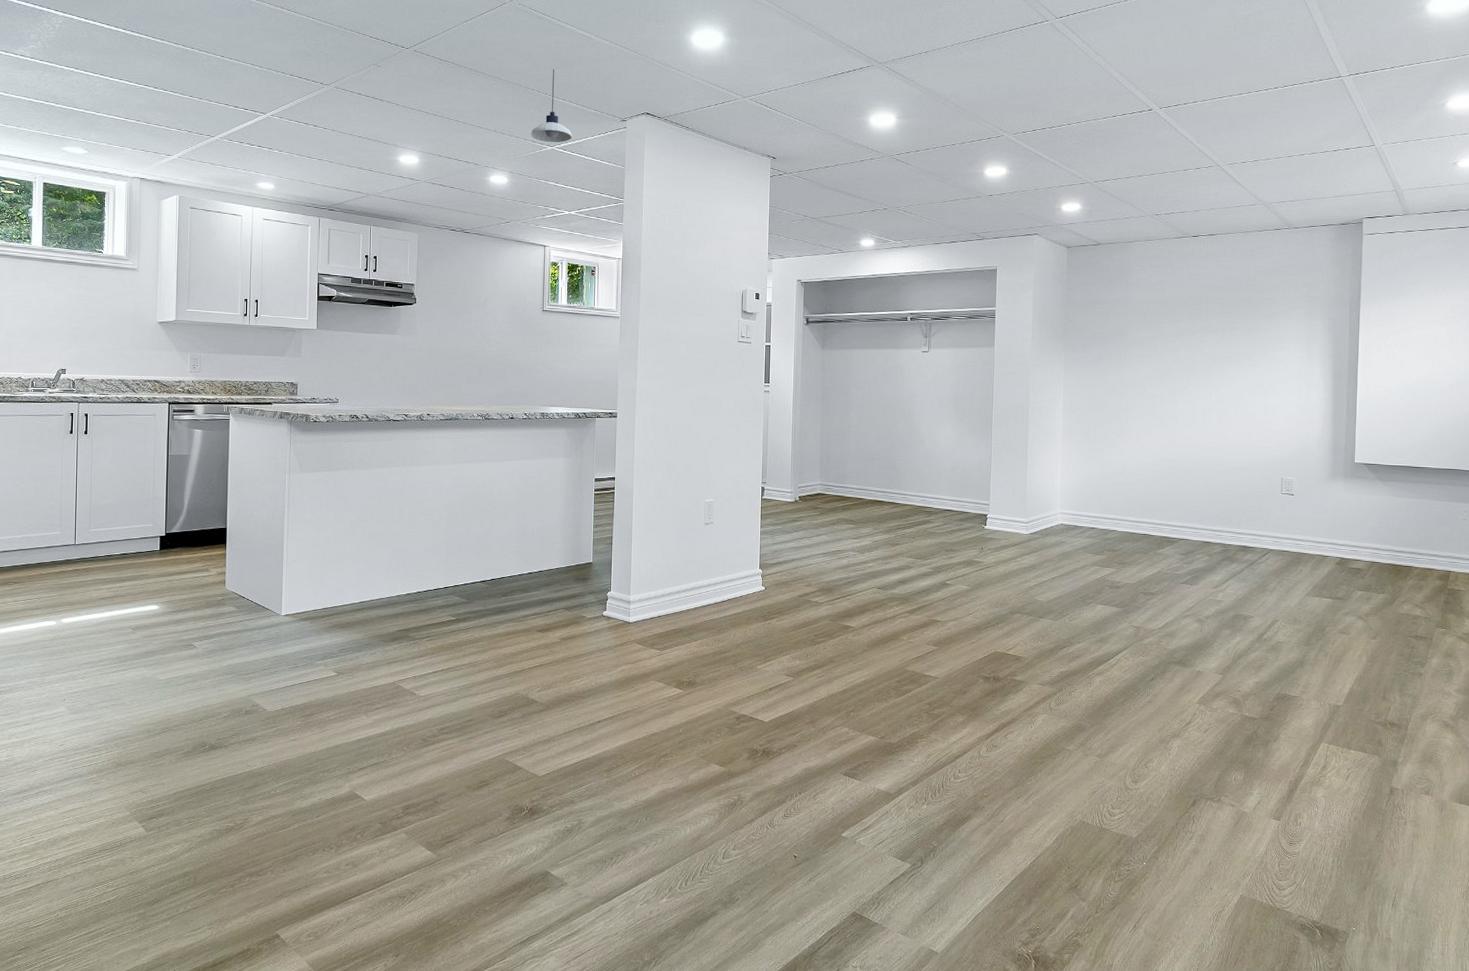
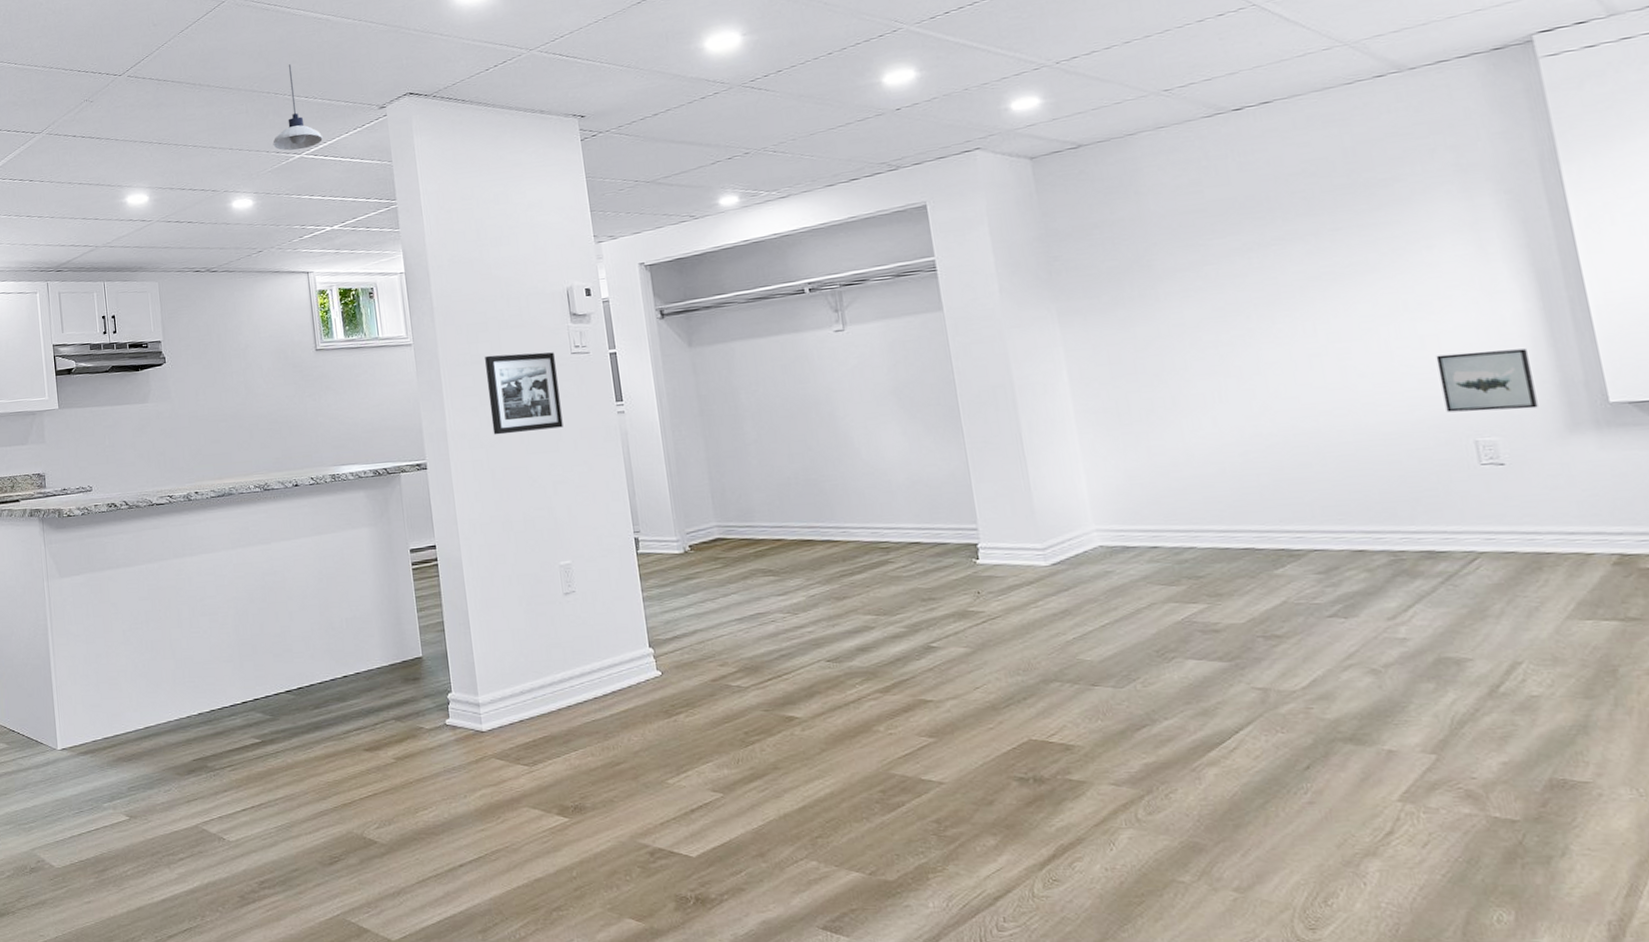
picture frame: none [671,334,725,398] -> present [485,352,563,435]
wall art: none [1270,420,1319,461] -> present [1435,348,1538,413]

